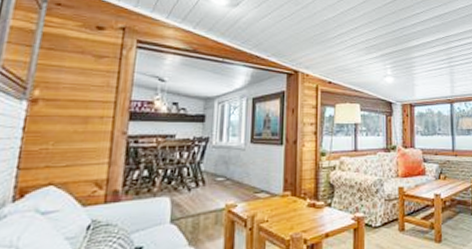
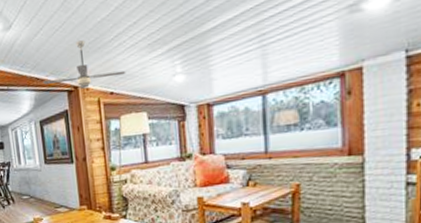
ceiling fan: none [263,30,345,74] -> present [43,39,126,89]

